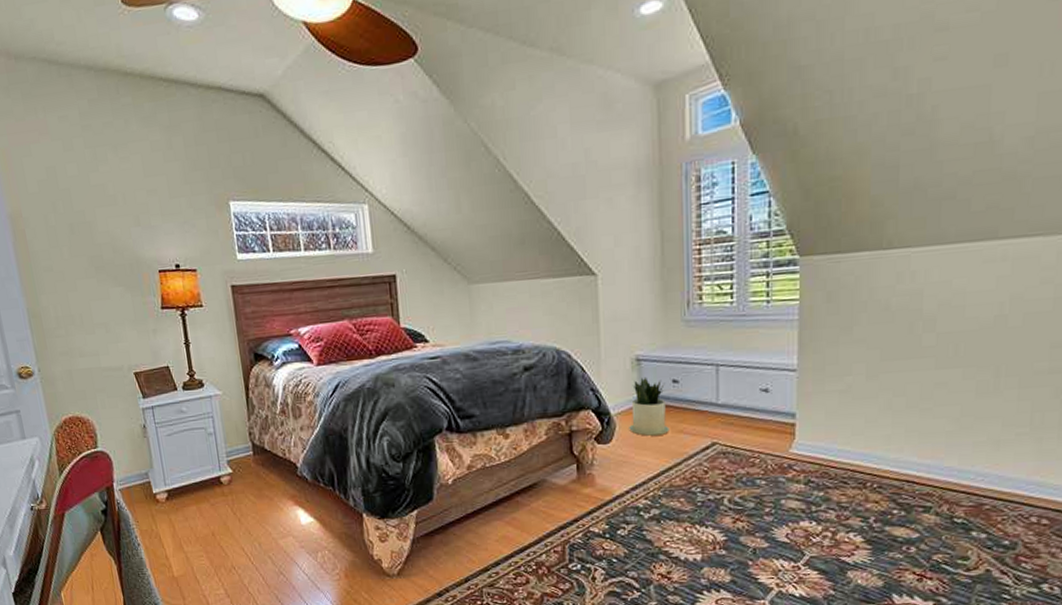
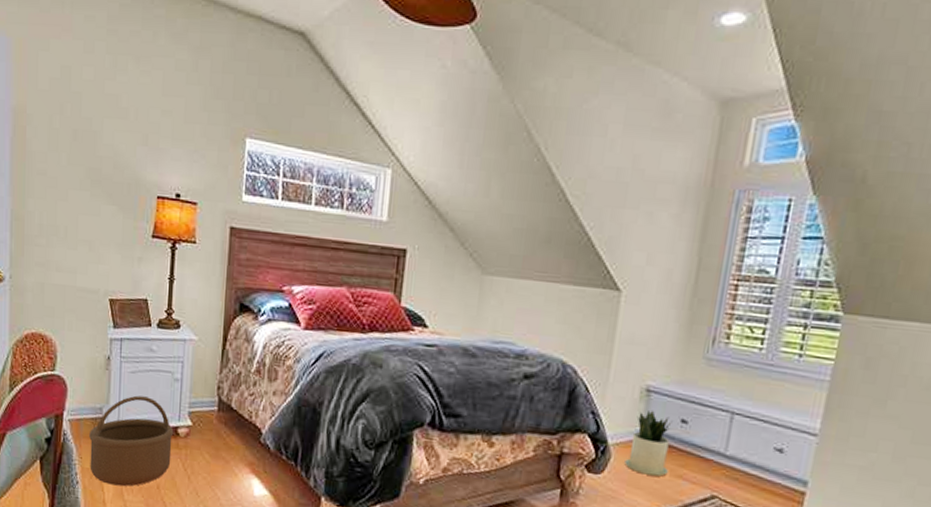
basket: none [140,454,221,541] -> present [89,395,174,487]

